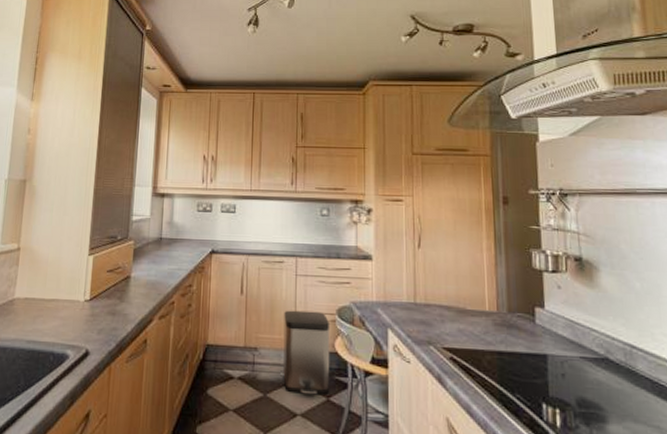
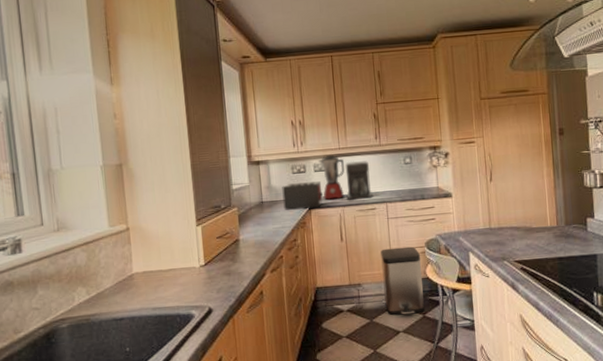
toaster: none [183,222,228,252] -> present [282,181,324,210]
blender: none [227,195,255,245] -> present [318,154,345,200]
coffee maker: none [252,205,283,251] -> present [345,161,374,201]

